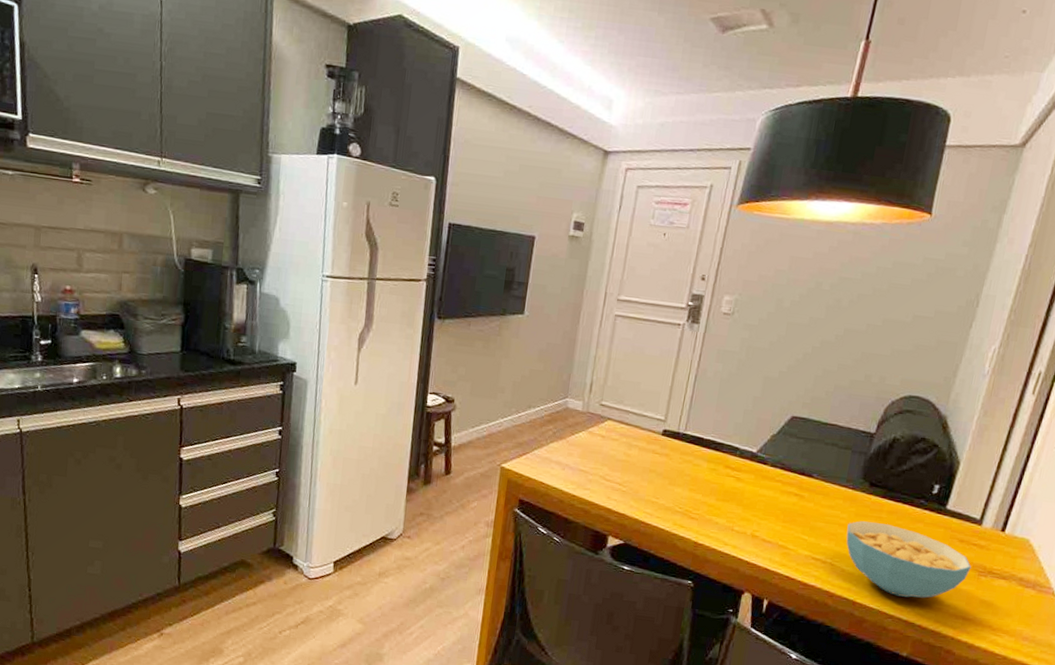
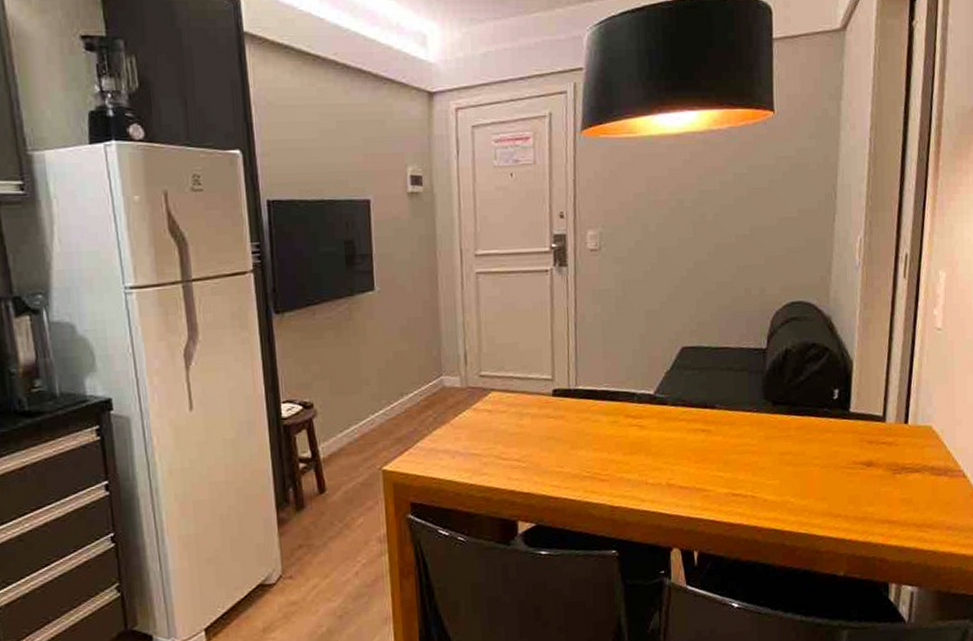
cereal bowl: present [846,521,972,598] -> none [760,441,885,515]

